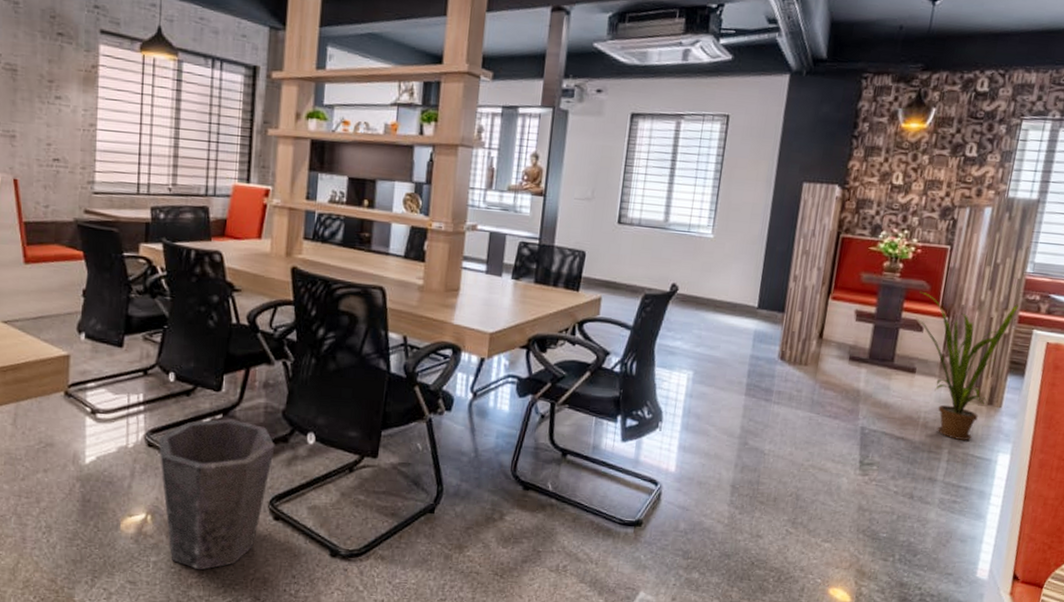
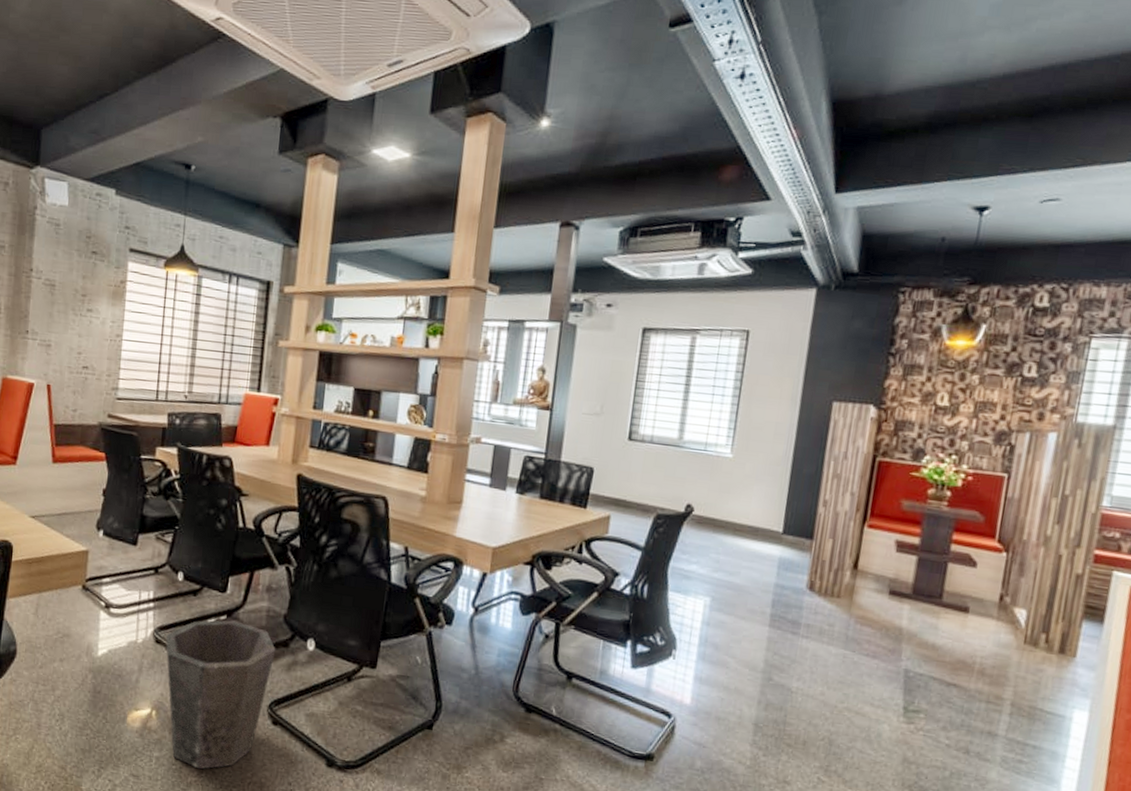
house plant: present [916,291,1019,440] -> none [968,522,1094,692]

